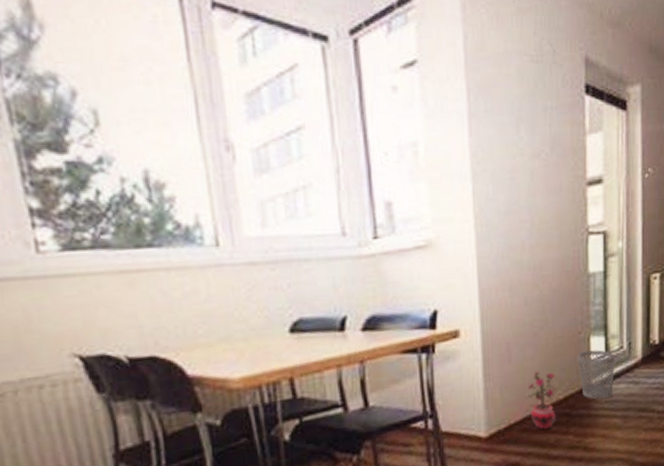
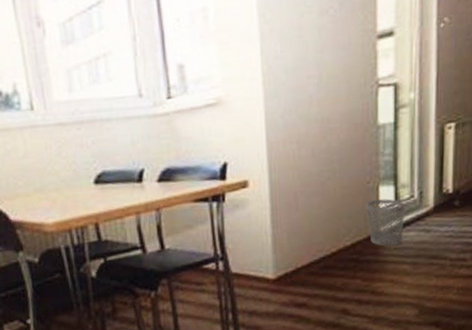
potted plant: present [525,371,557,430] -> none [312,219,344,274]

